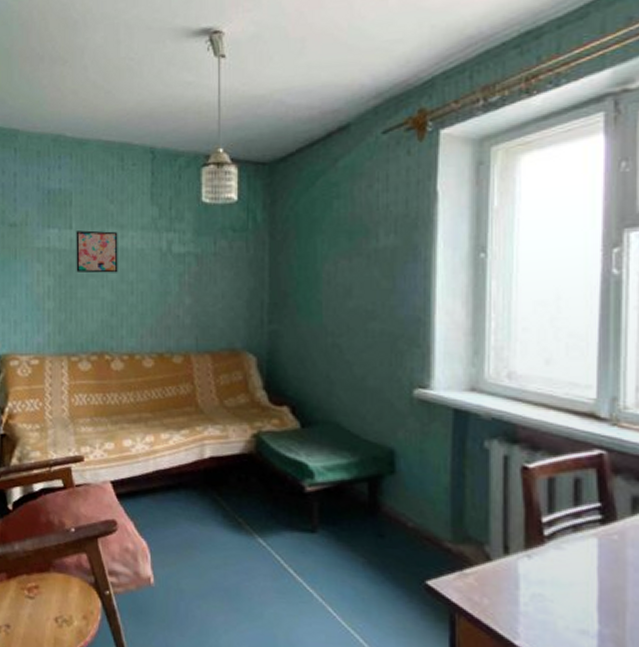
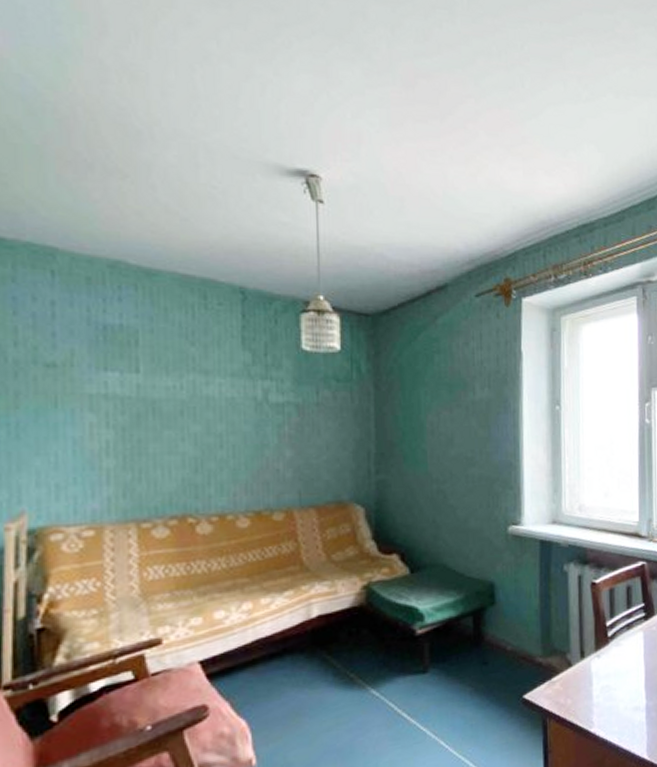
wall art: present [76,230,118,273] -> none [144,375,203,425]

